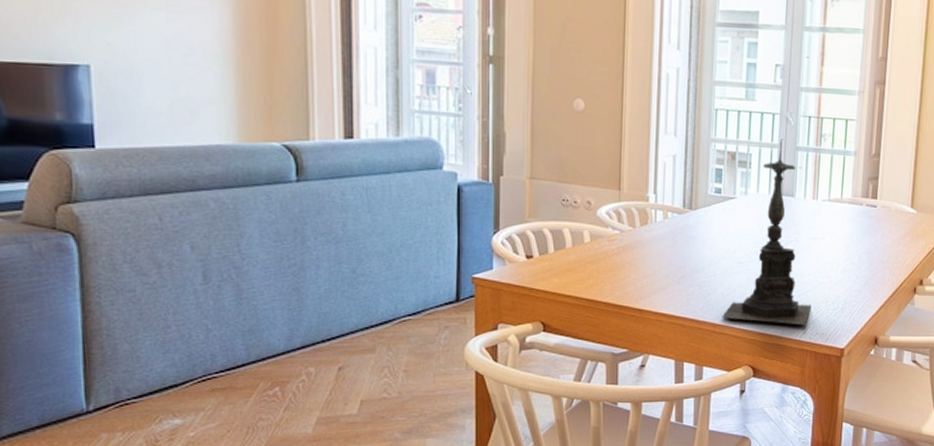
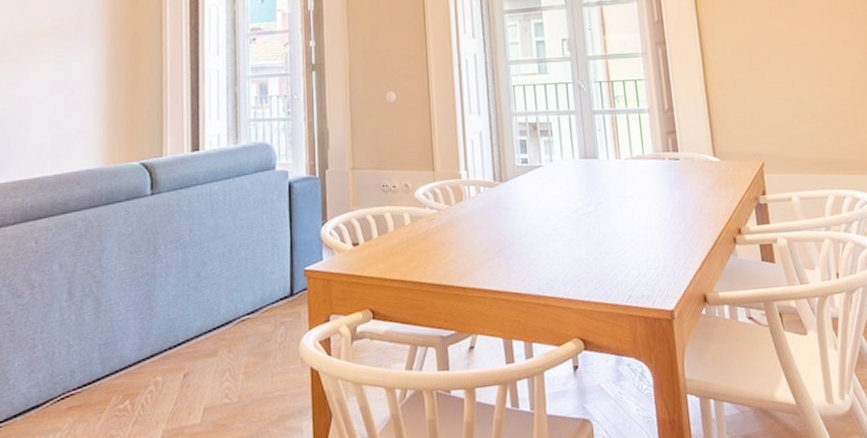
candle holder: present [722,138,812,326] -> none [544,105,632,290]

